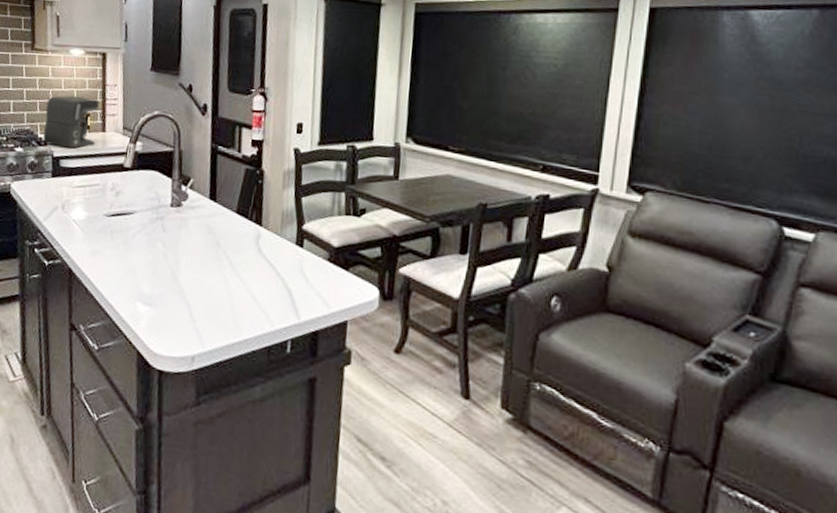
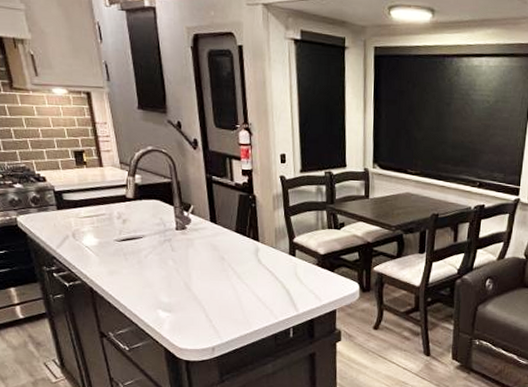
coffee maker: present [42,95,99,149] -> none [38,133,94,183]

